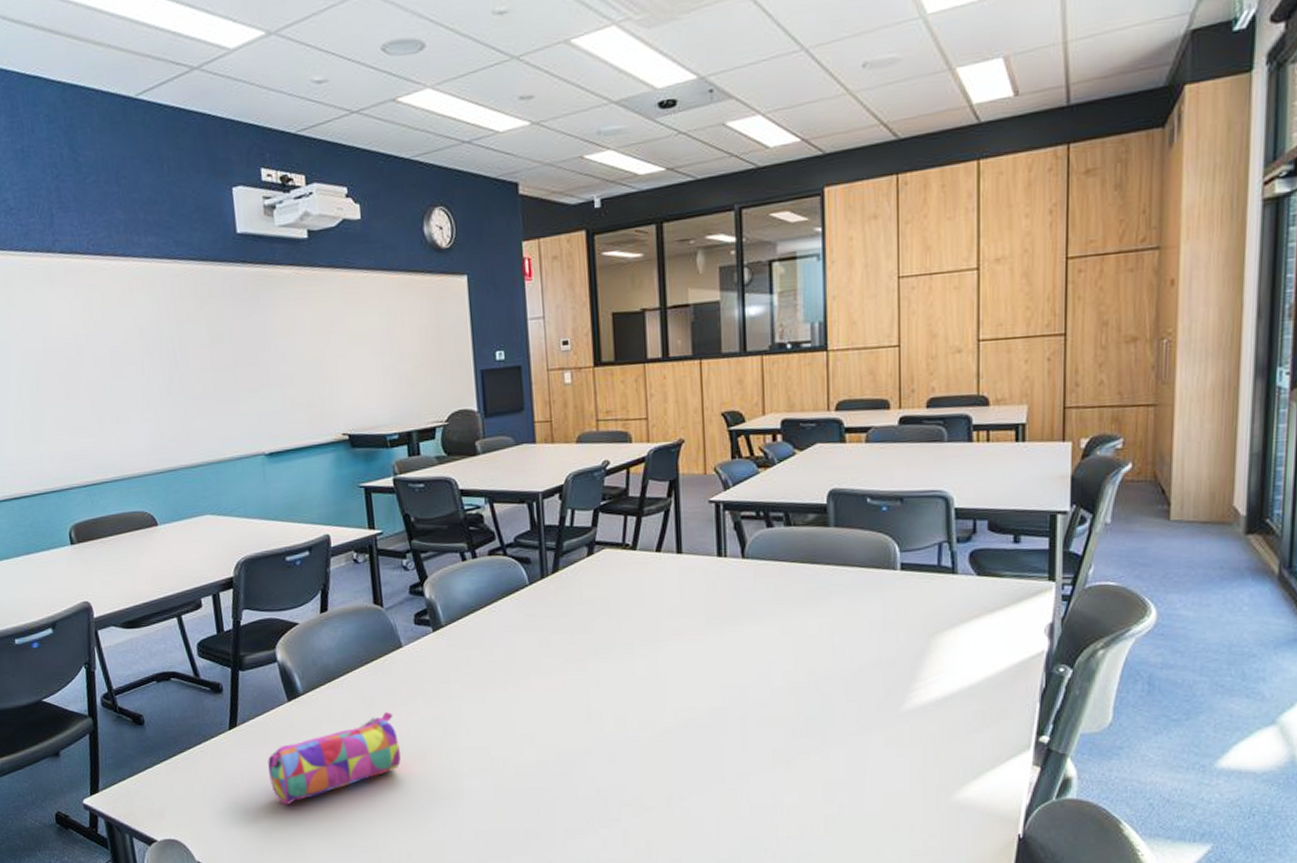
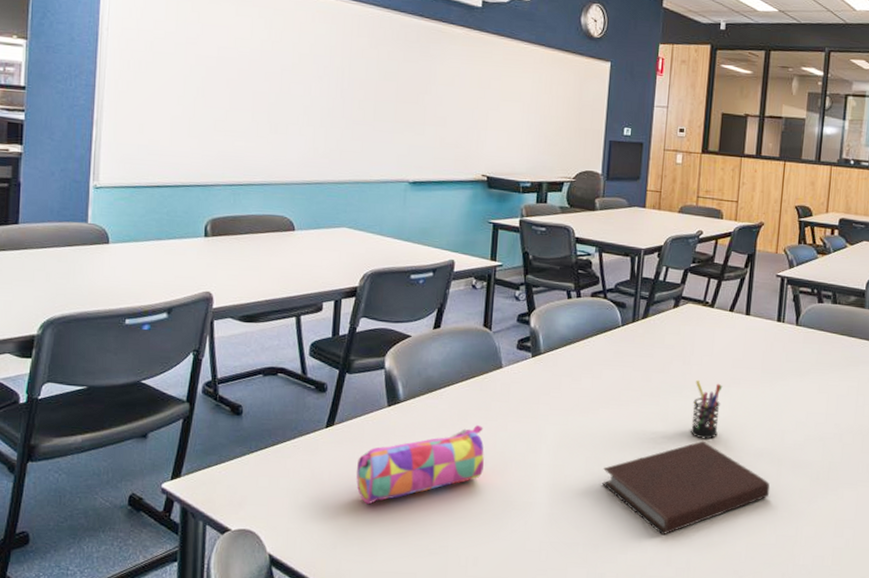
notebook: none [534,705,736,815] -> present [601,440,770,535]
pen holder: none [627,636,662,704] -> present [691,379,723,439]

